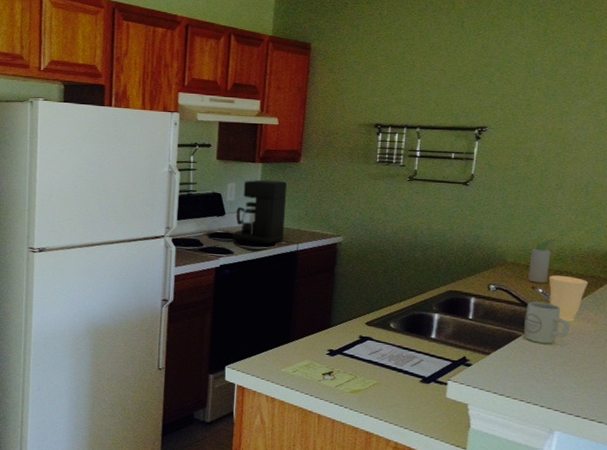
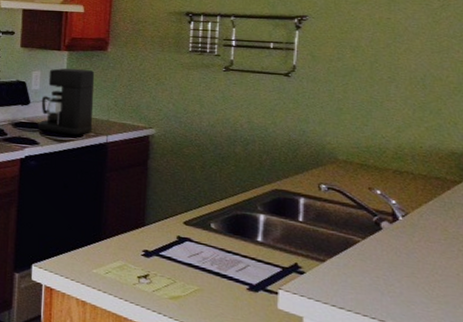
mug: present [524,301,569,344] -> none [362,203,415,252]
bottle: present [528,238,556,284] -> none [363,135,392,184]
cup: present [548,275,588,322] -> none [387,175,433,228]

